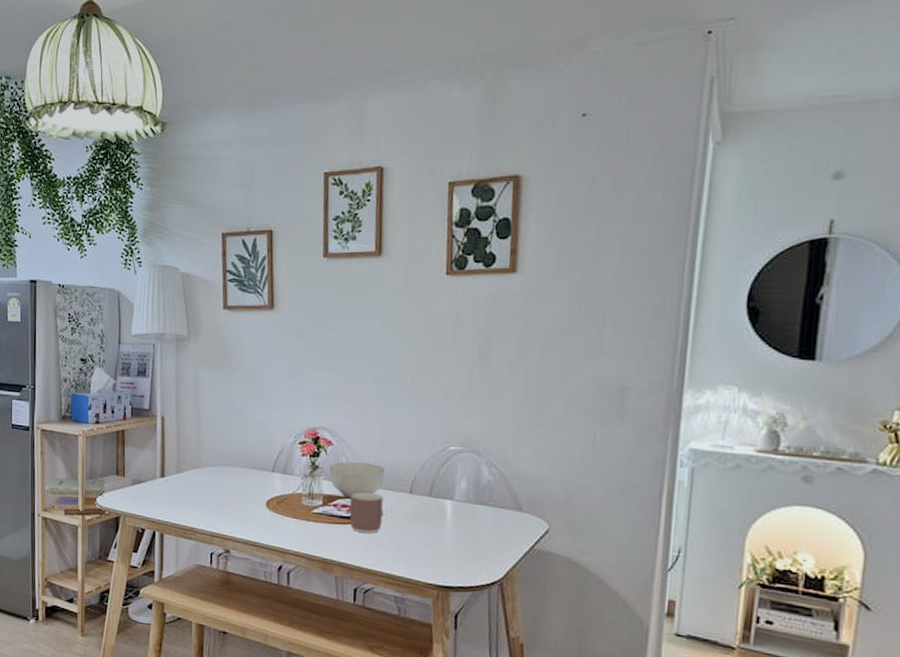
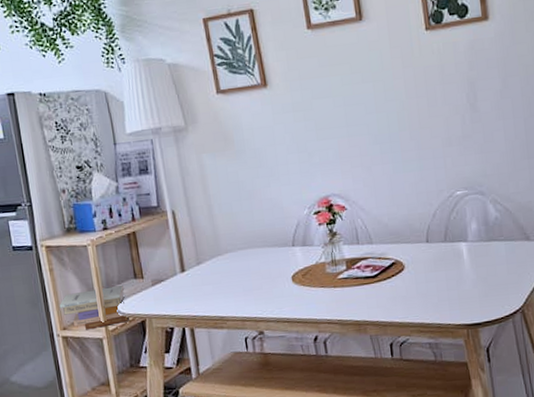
bowl: present [329,462,385,498] -> none [346,221,401,258]
mug: present [349,492,383,533] -> none [371,249,406,289]

